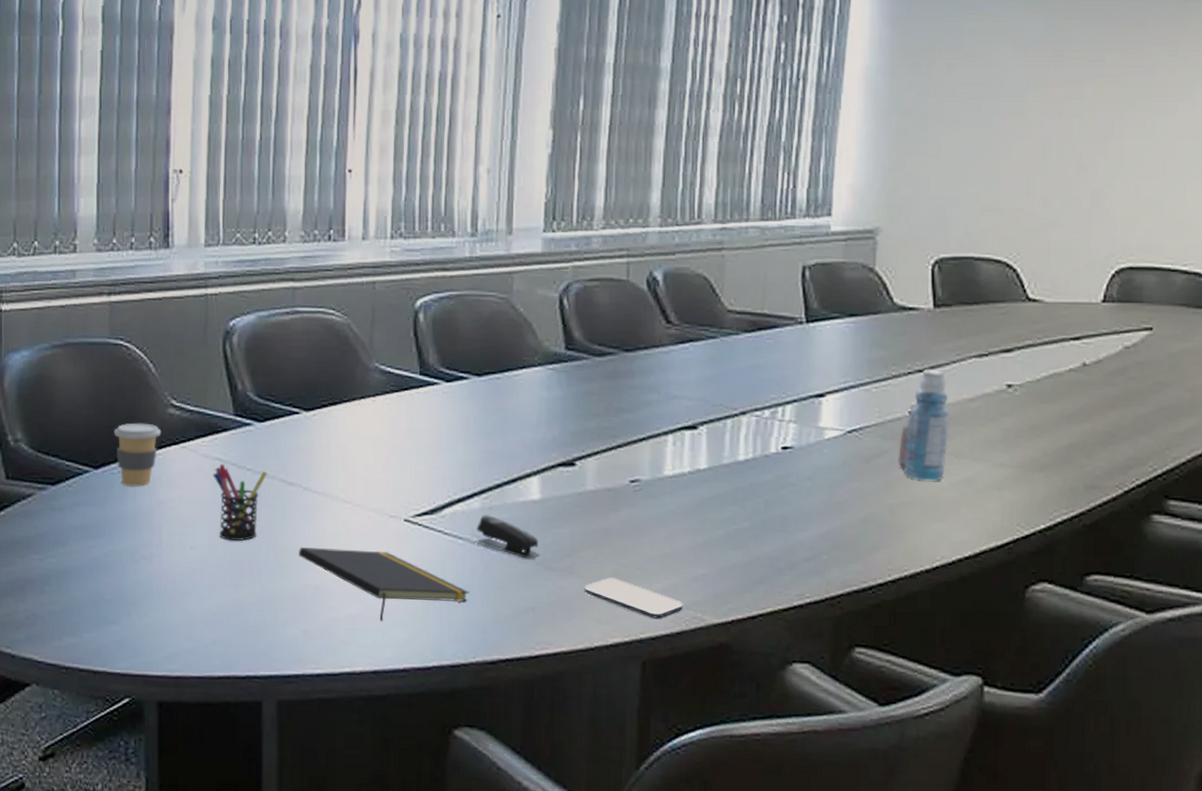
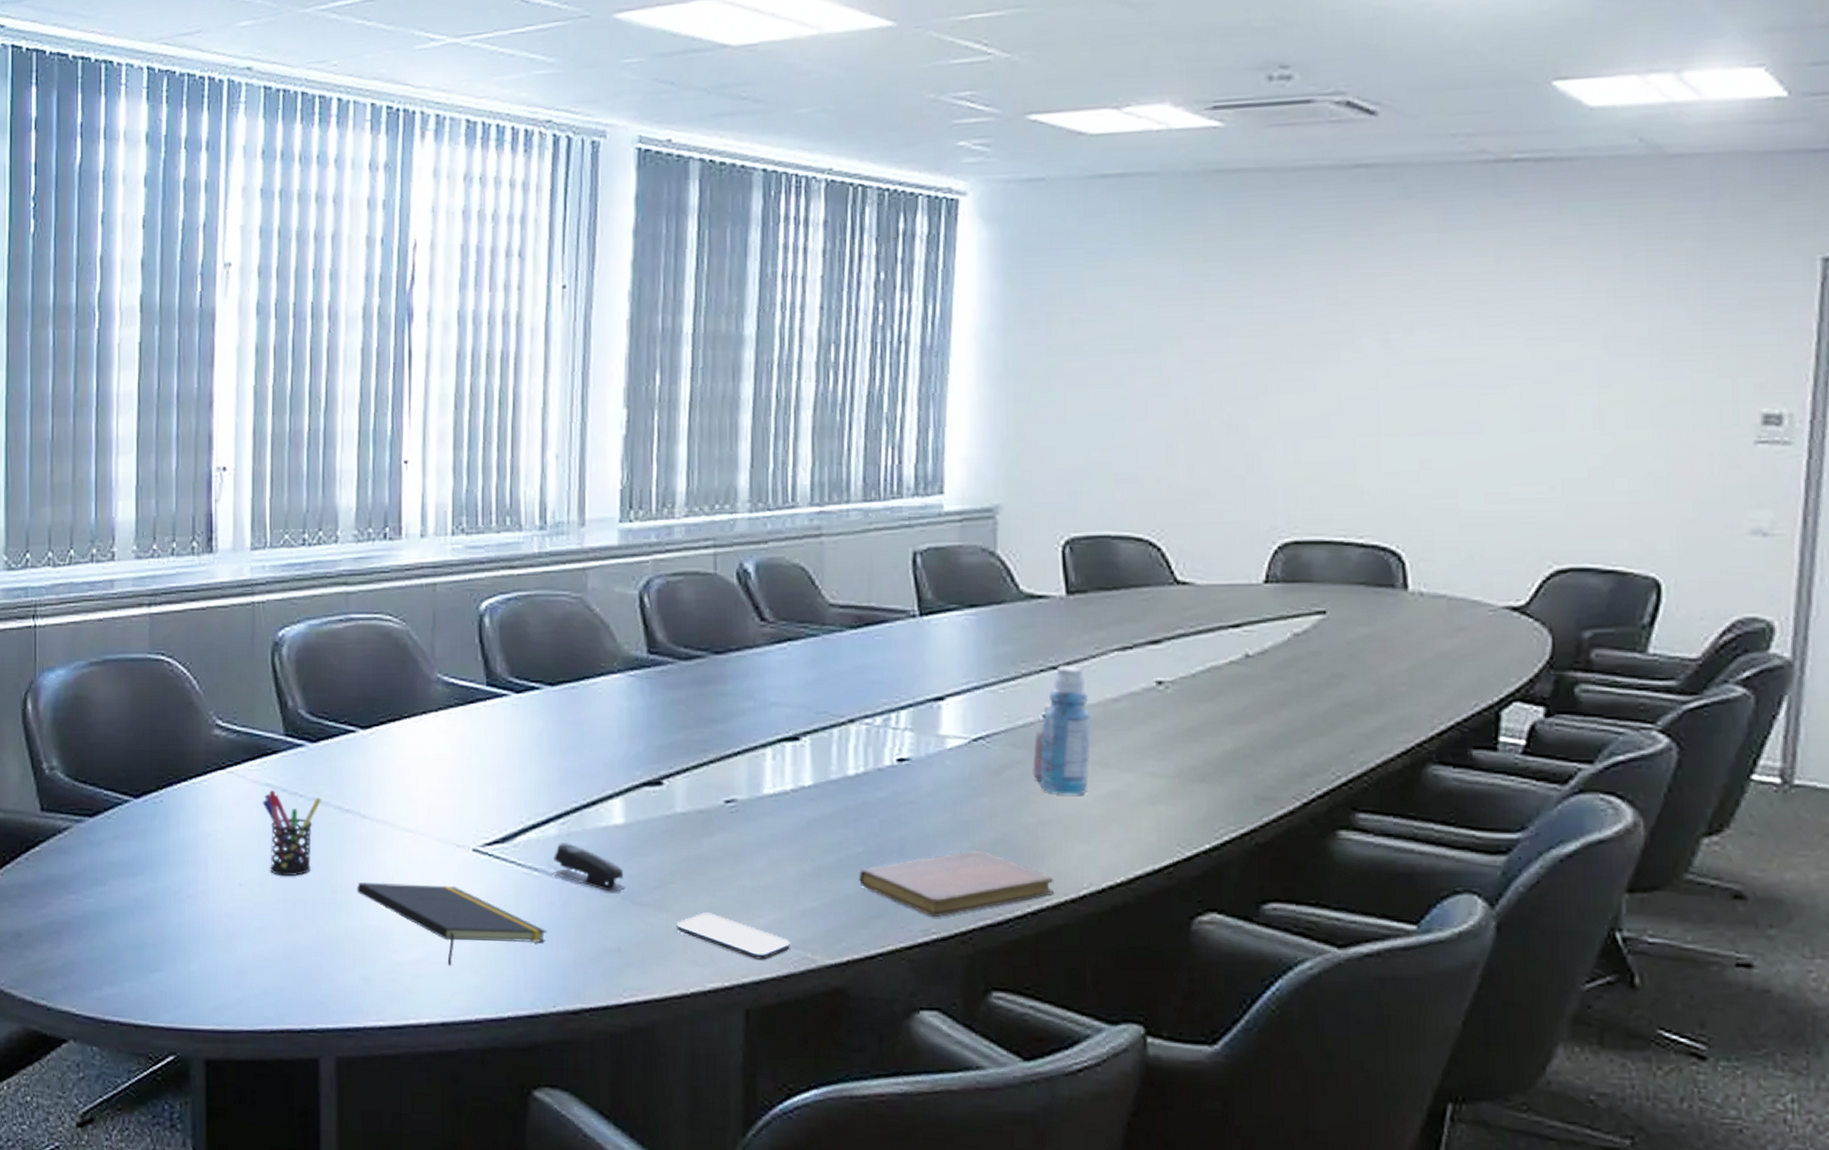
coffee cup: present [114,423,161,487] -> none [155,746,206,818]
notebook: none [745,527,911,583] -> present [859,850,1053,917]

